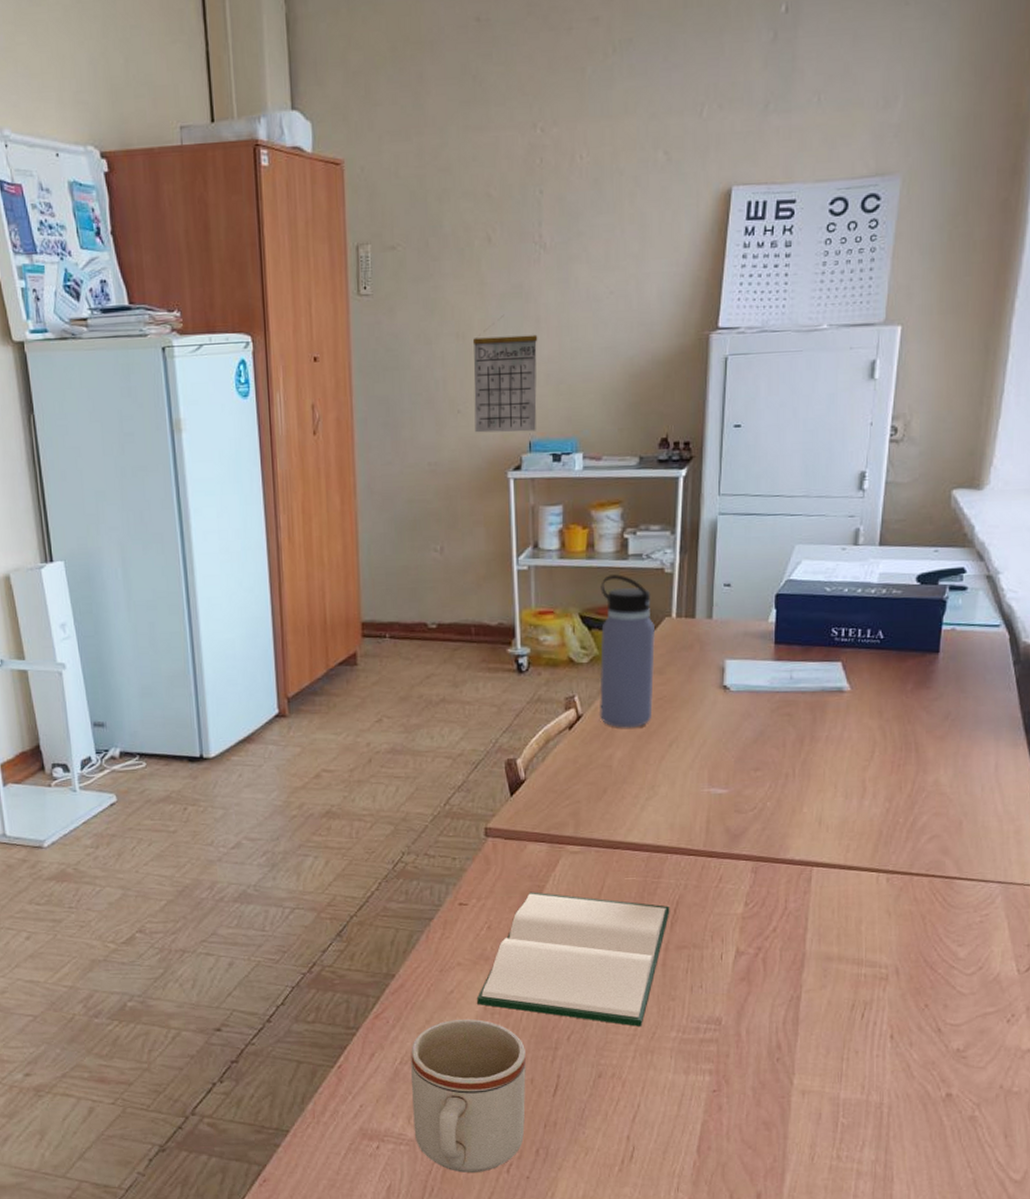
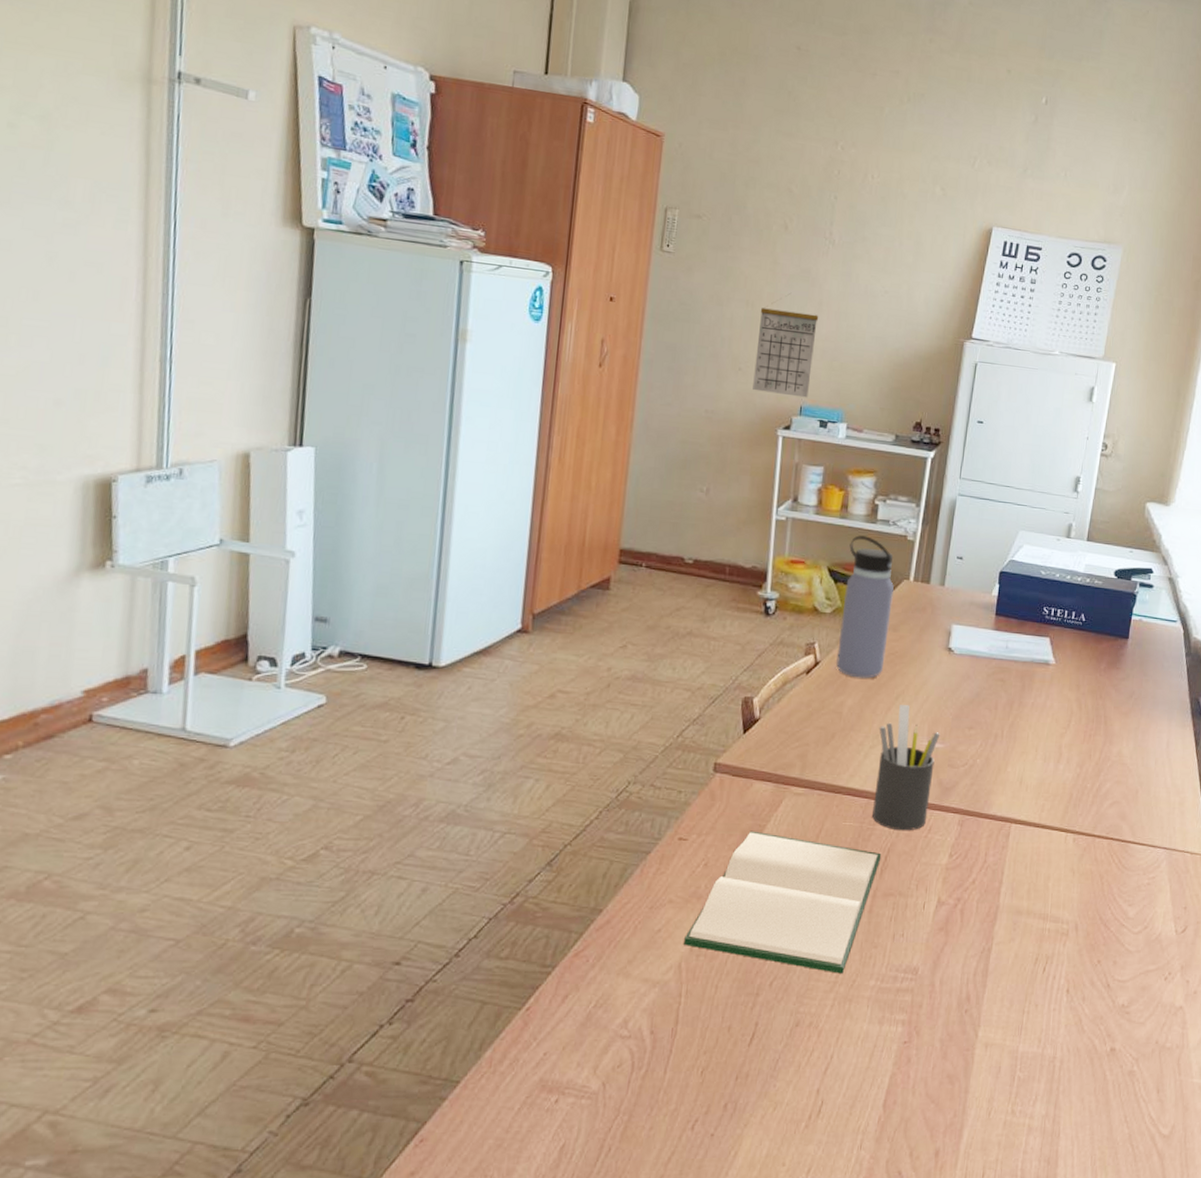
mug: present [411,1019,526,1174] -> none [598,961,727,1131]
pen holder: none [654,751,723,882] -> present [872,705,941,831]

